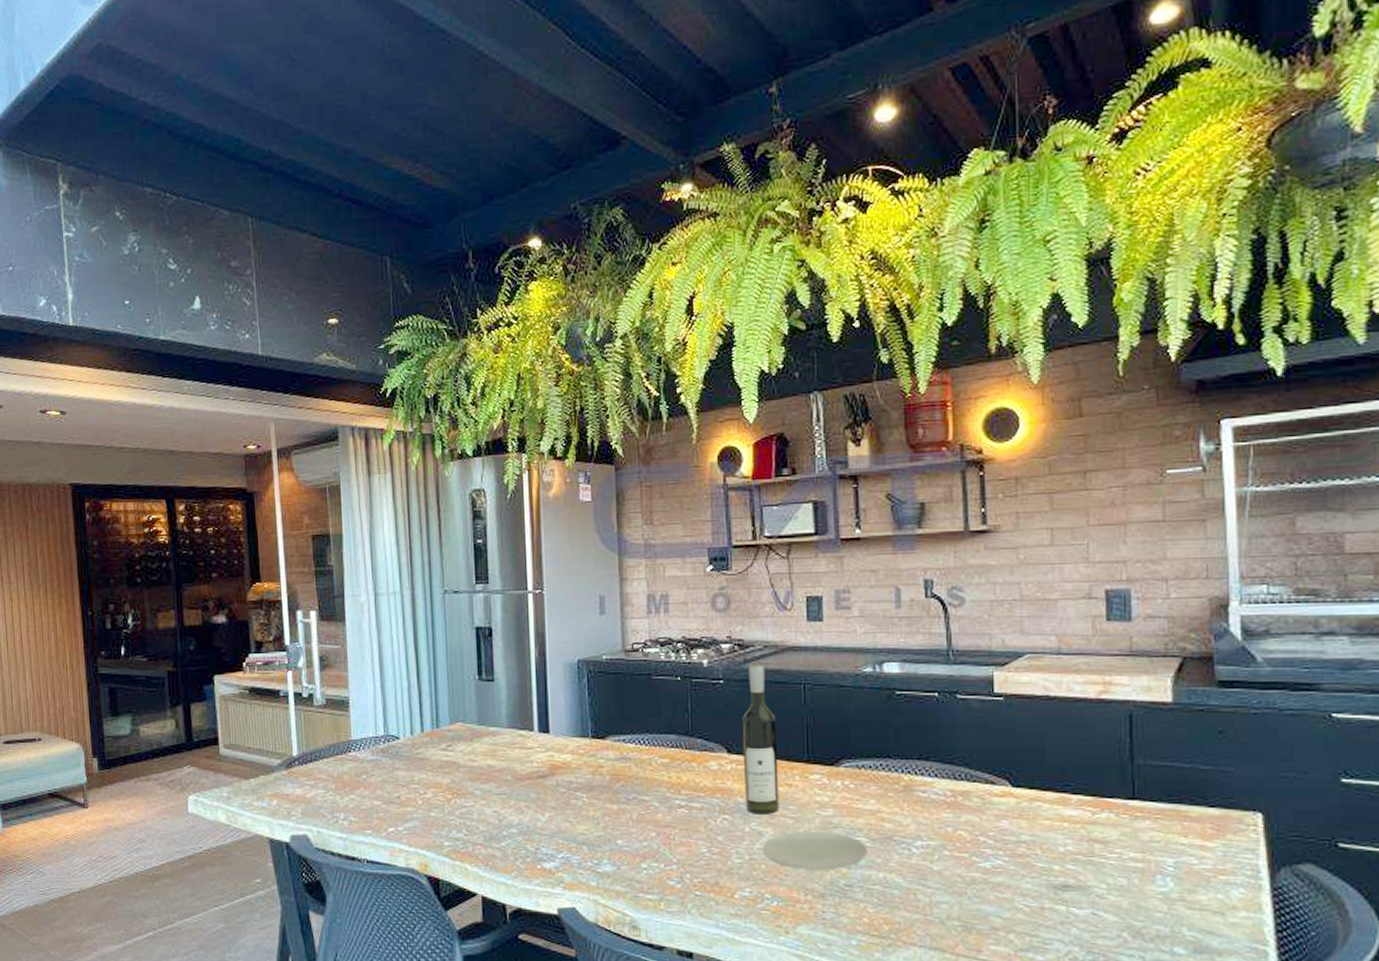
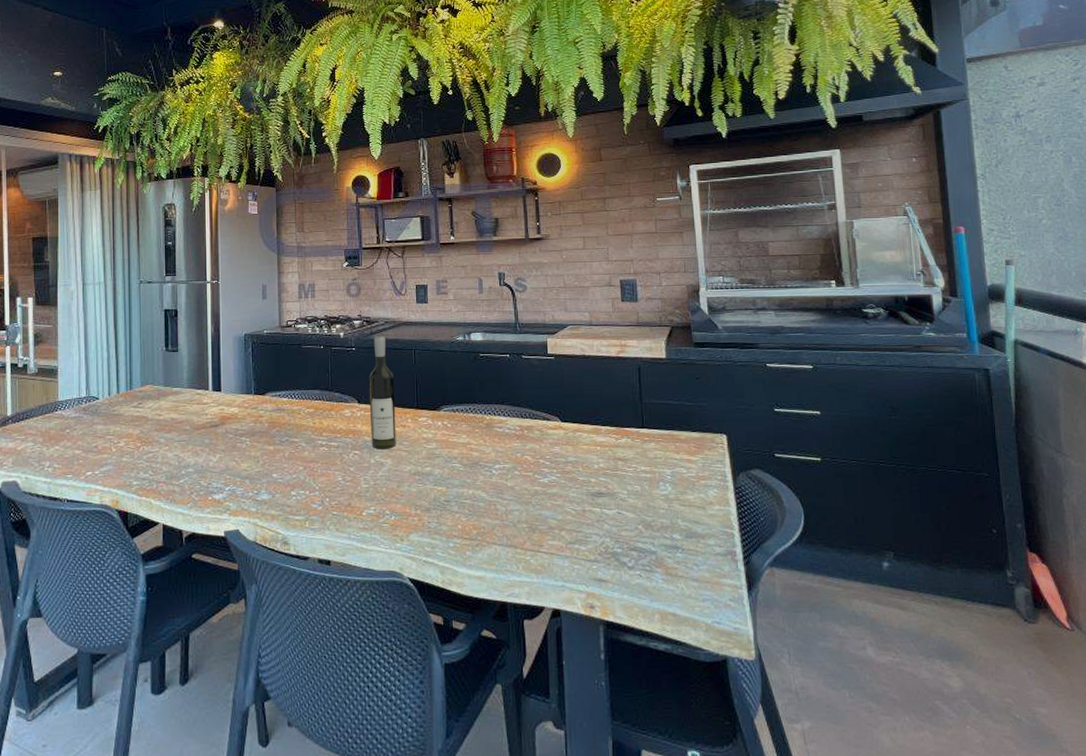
plate: present [763,831,867,871] -> none [384,460,460,491]

